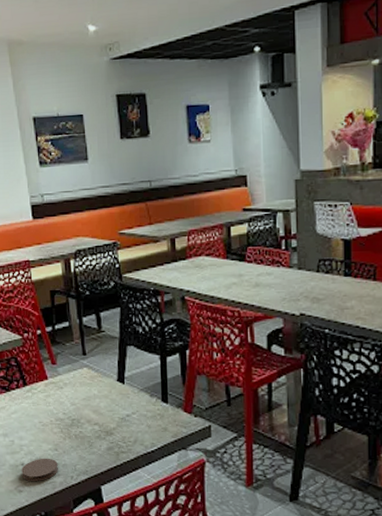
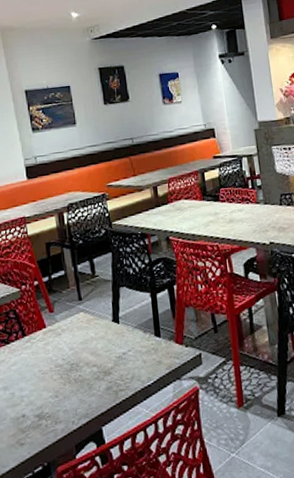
coaster: present [21,458,58,481] -> none [23,405,59,432]

